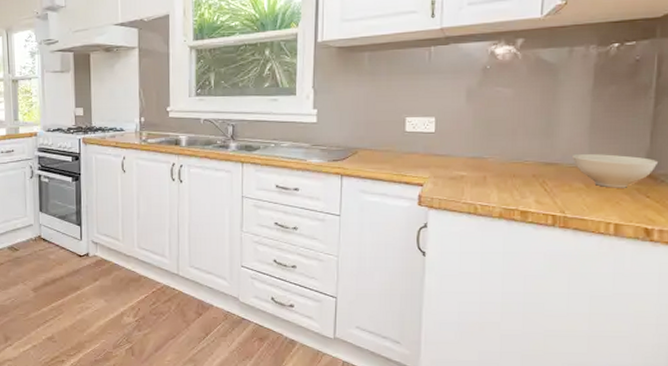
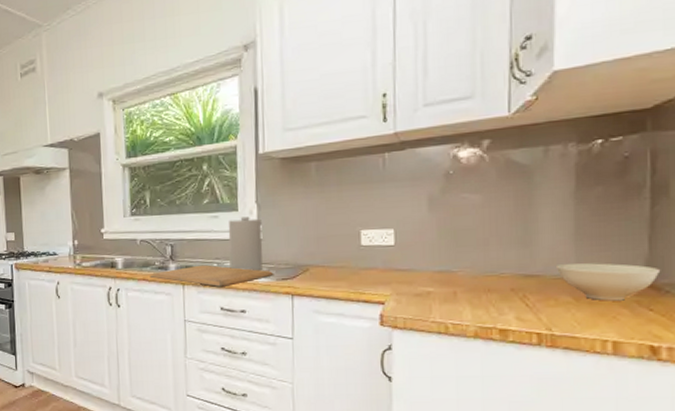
chopping board: none [211,145,326,167] -> present [149,264,274,288]
paper towel holder: none [286,101,317,151] -> present [228,216,263,271]

